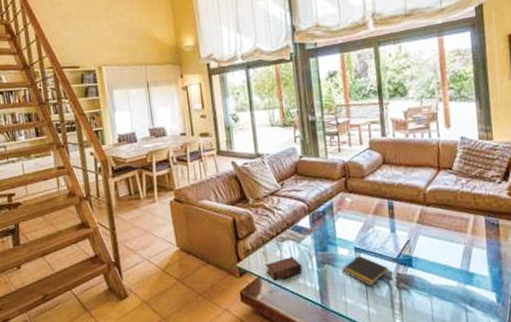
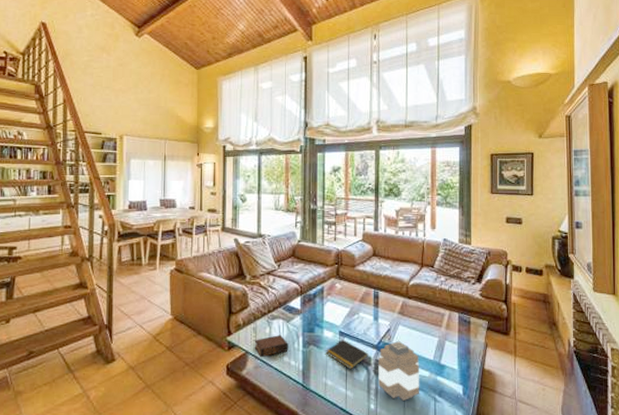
jar: none [400,252,449,313] -> present [378,341,420,401]

